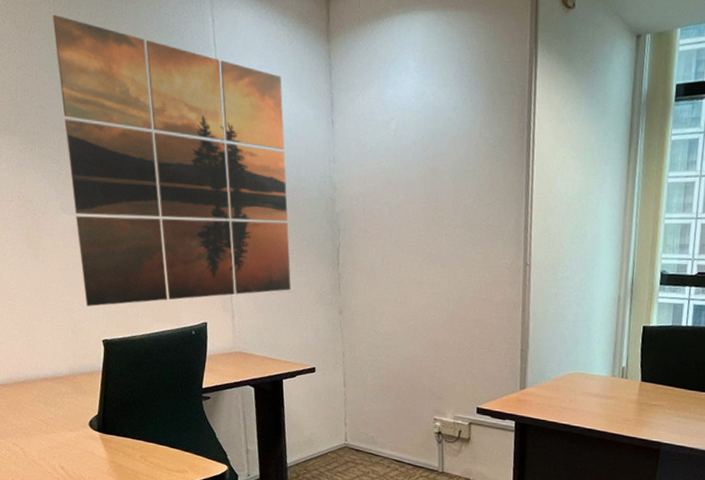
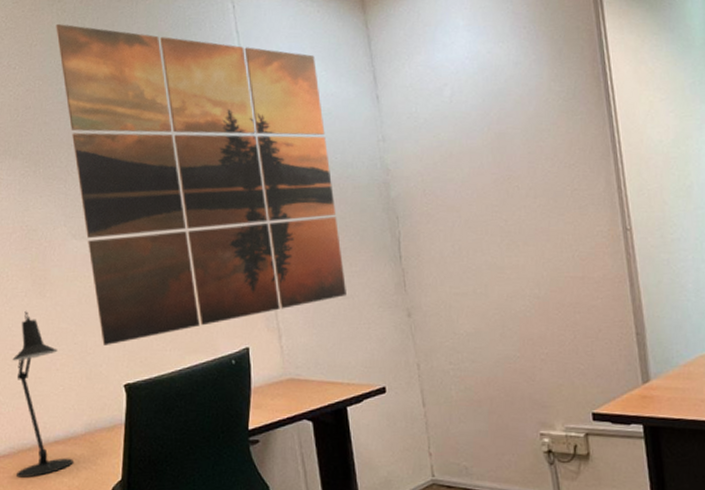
desk lamp: none [10,269,59,404] -> present [12,310,73,478]

